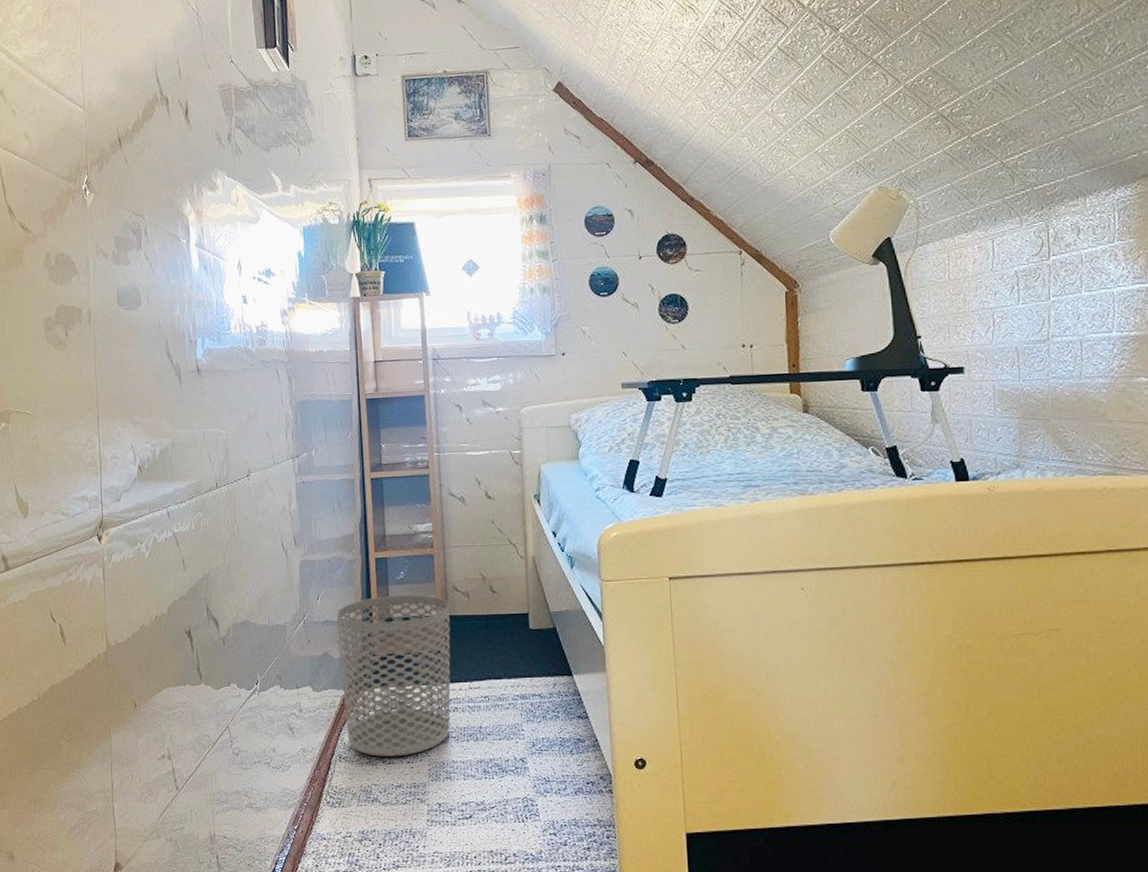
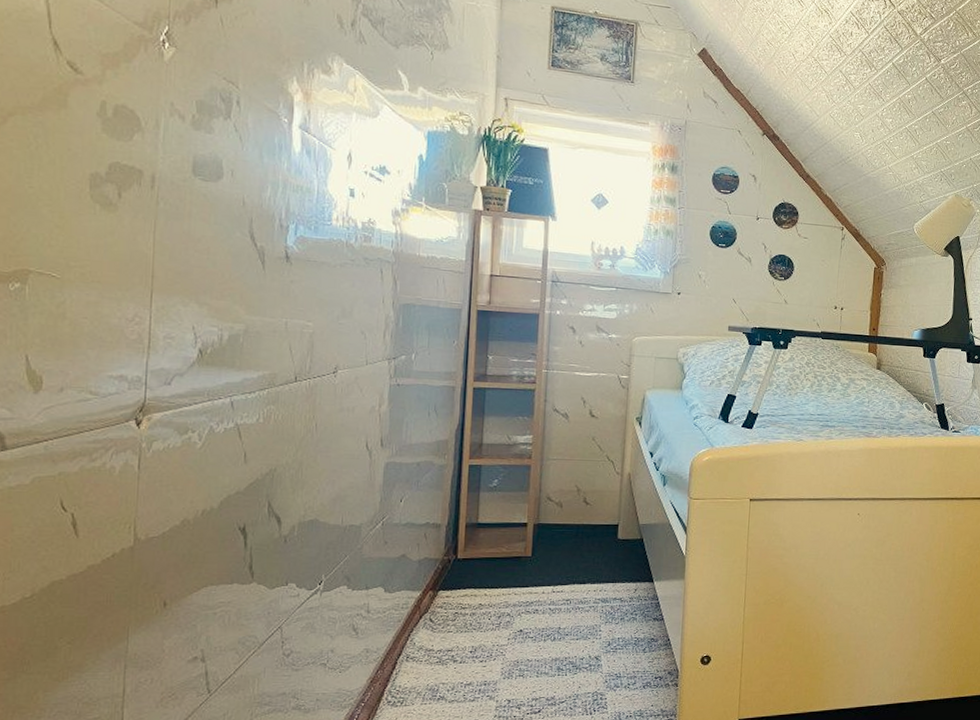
waste bin: present [336,595,451,757] -> none [418,501,541,656]

